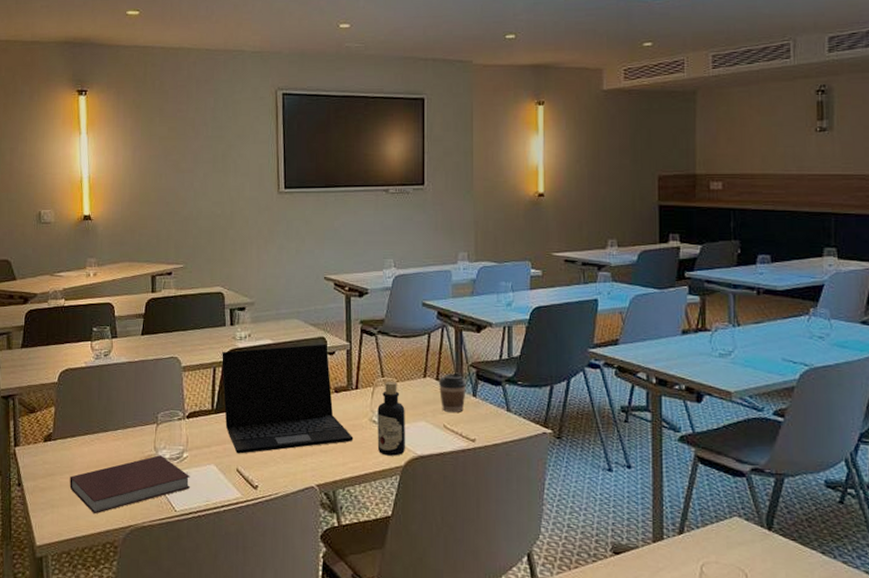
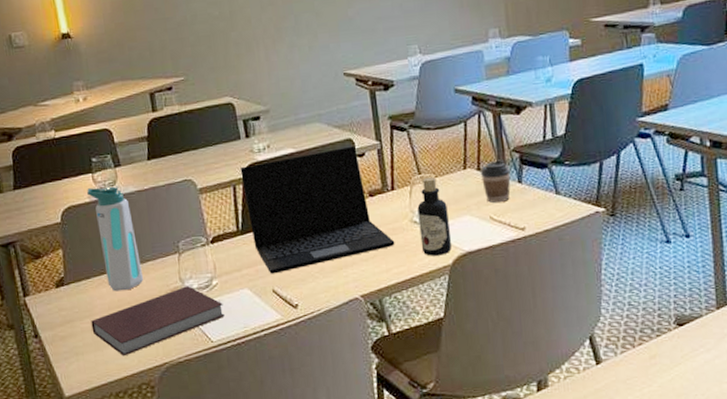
water bottle: none [84,354,123,453] -> present [87,186,144,292]

